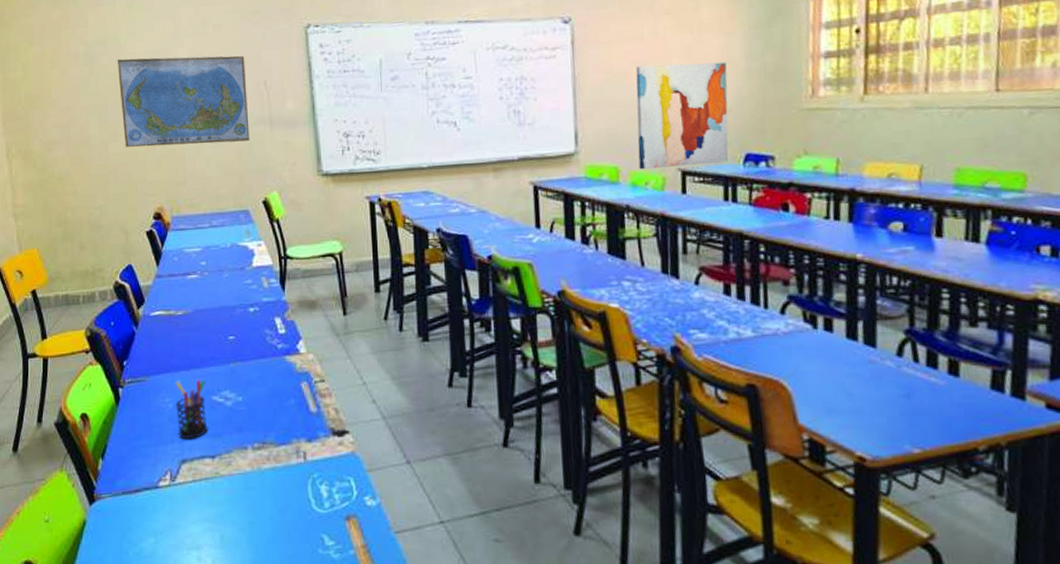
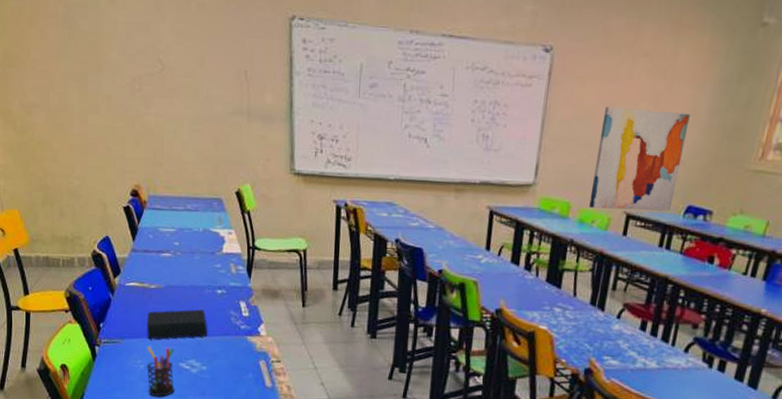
world map: present [117,55,250,148] -> none [97,27,228,130]
book: none [174,332,241,373] -> present [147,309,207,340]

